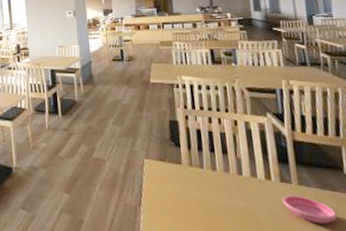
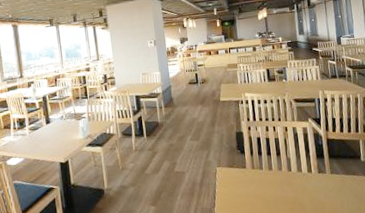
saucer: present [282,195,338,224] -> none [319,182,357,202]

